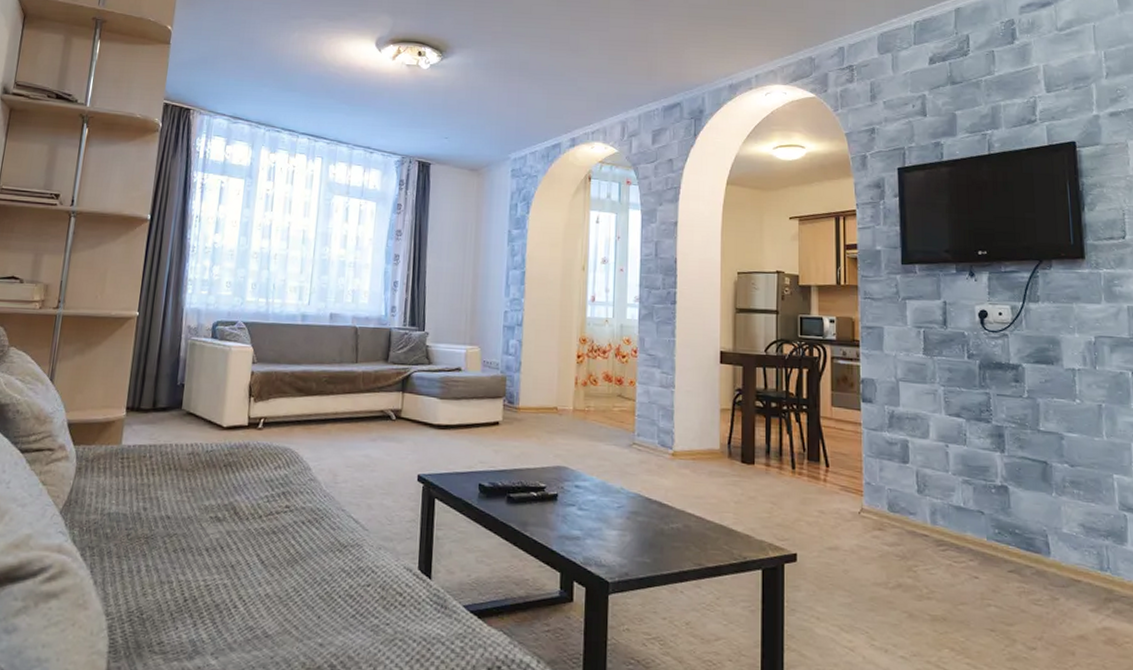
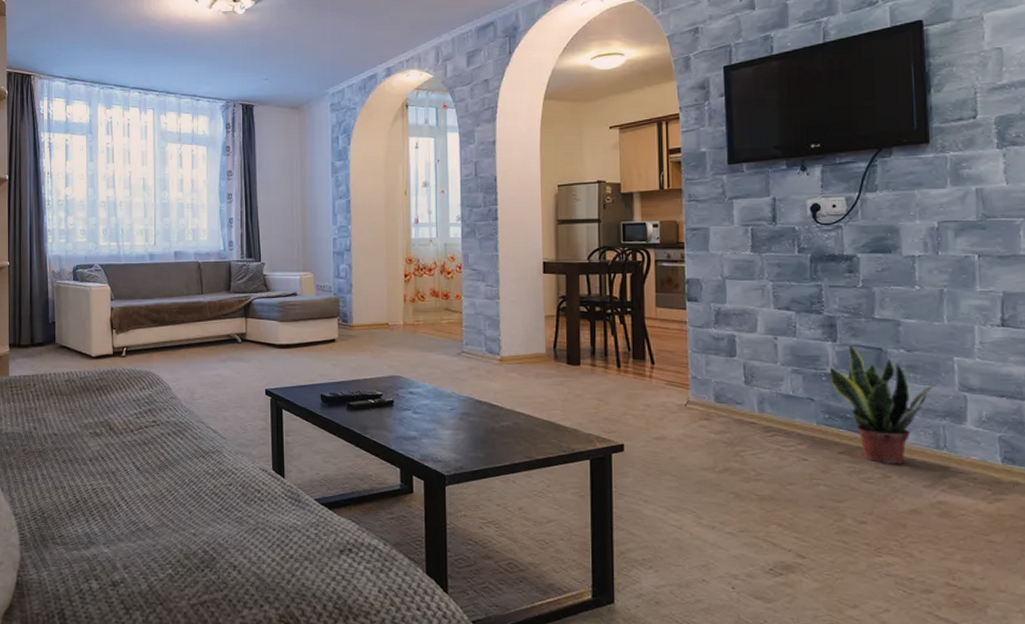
potted plant: none [999,456,1101,586] -> present [830,344,939,465]

